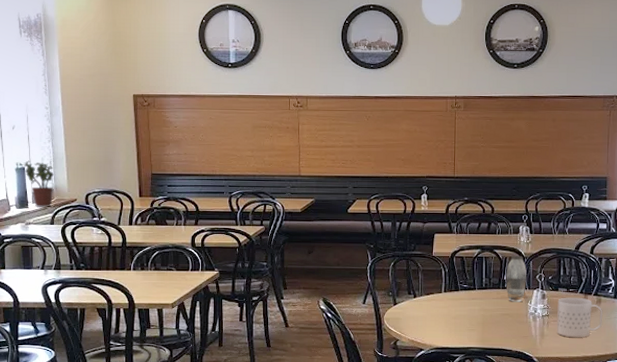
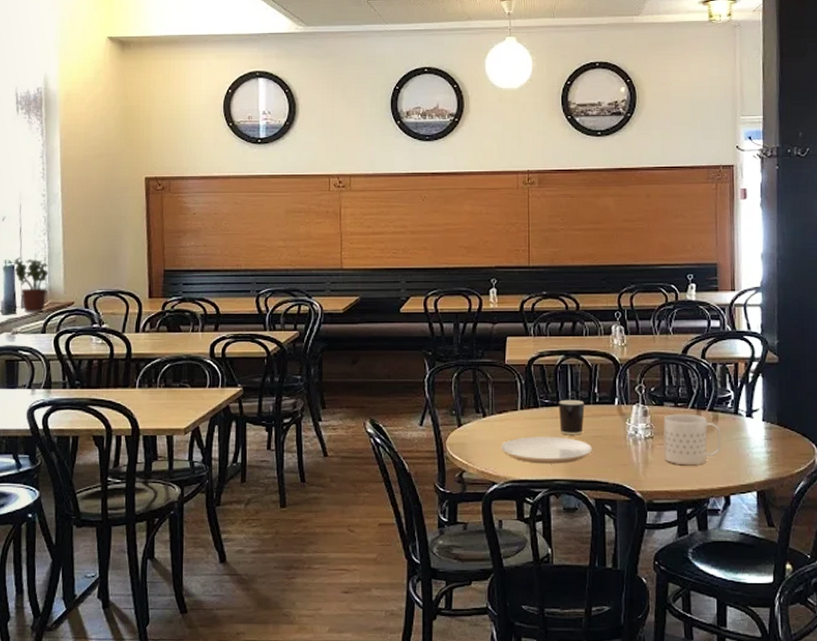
plate: none [428,313,500,335] -> present [501,436,592,464]
mug: none [474,284,496,313] -> present [558,399,585,435]
vase: present [506,255,527,302] -> none [597,362,623,421]

